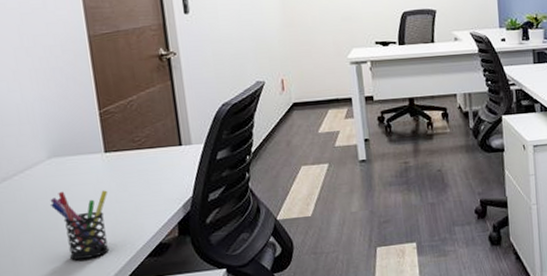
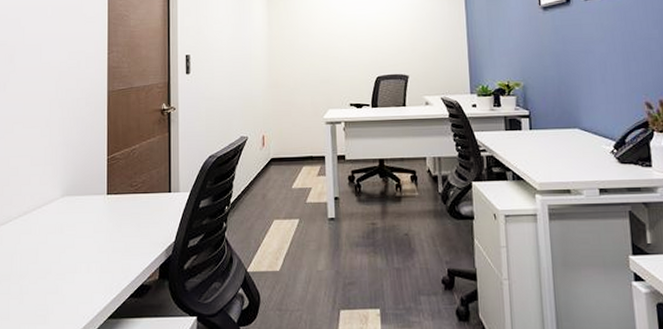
pen holder: present [49,190,110,260] -> none [57,228,105,293]

